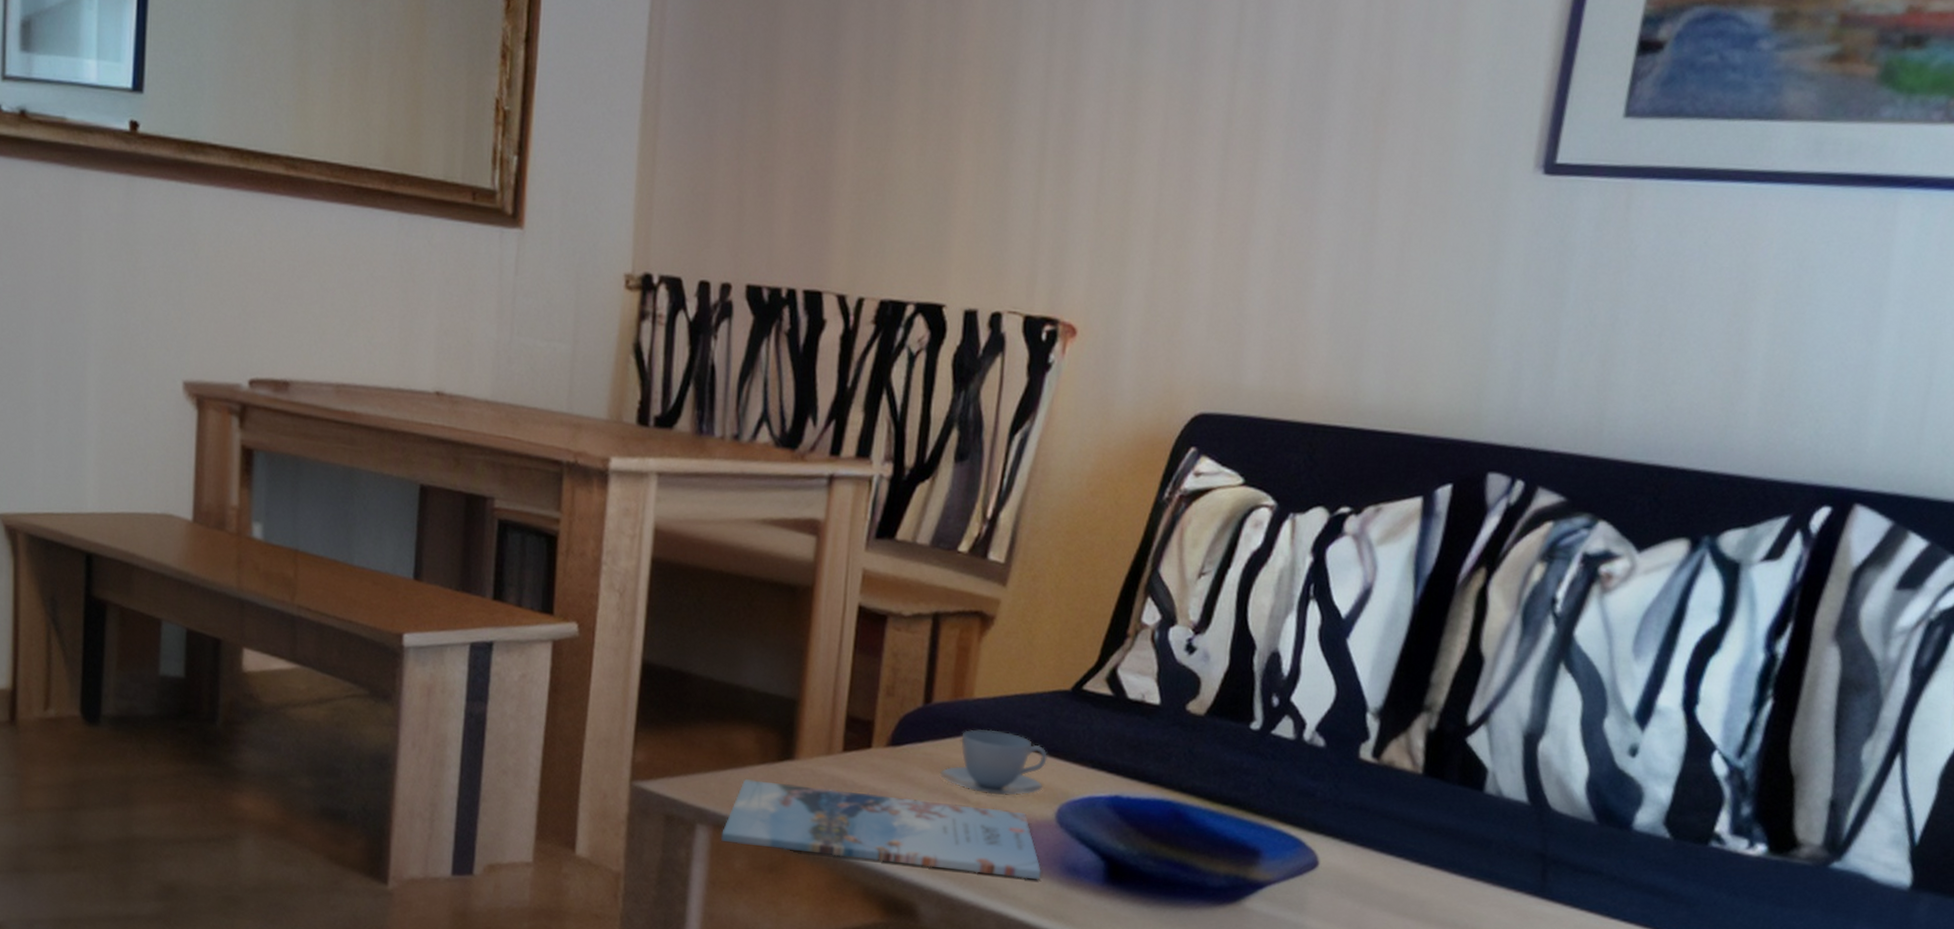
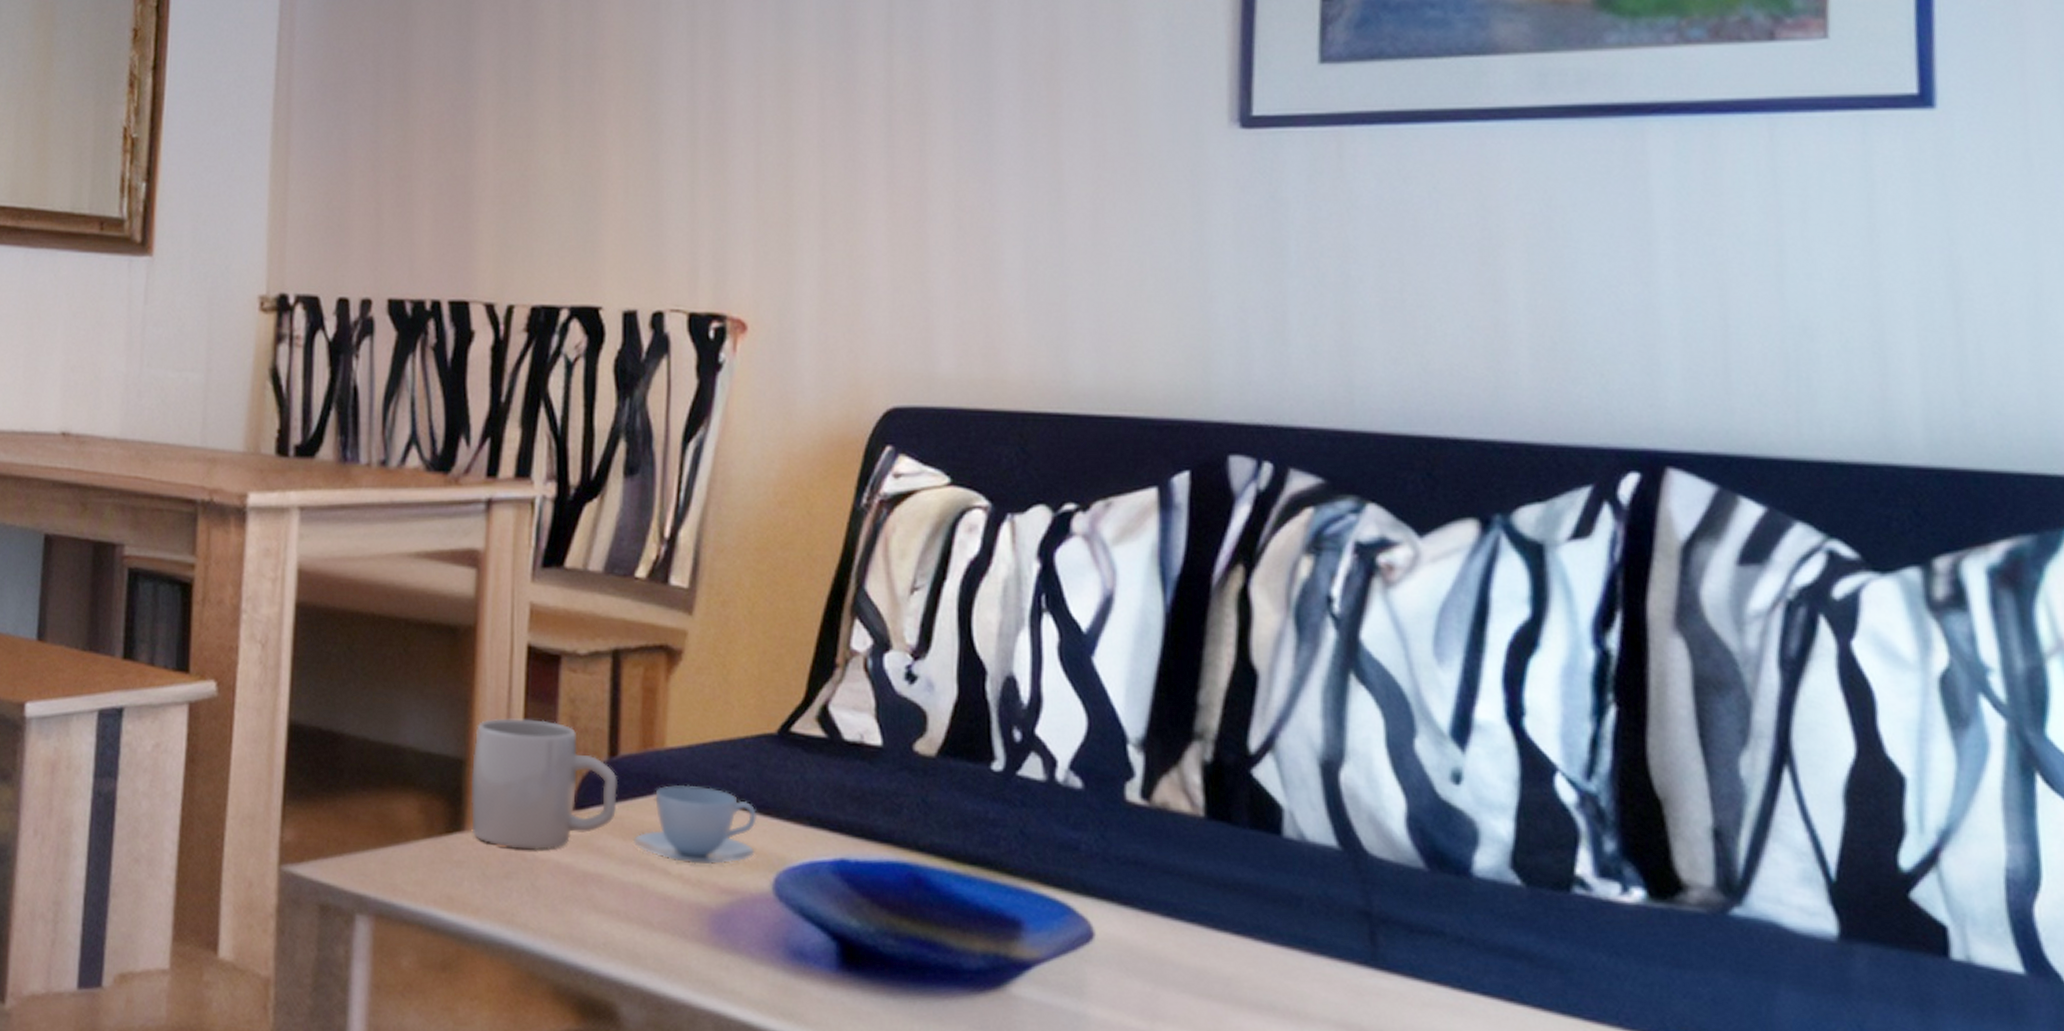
magazine: present [721,779,1041,879] -> none [385,857,762,968]
mug: none [801,666,930,778] -> present [470,718,617,850]

